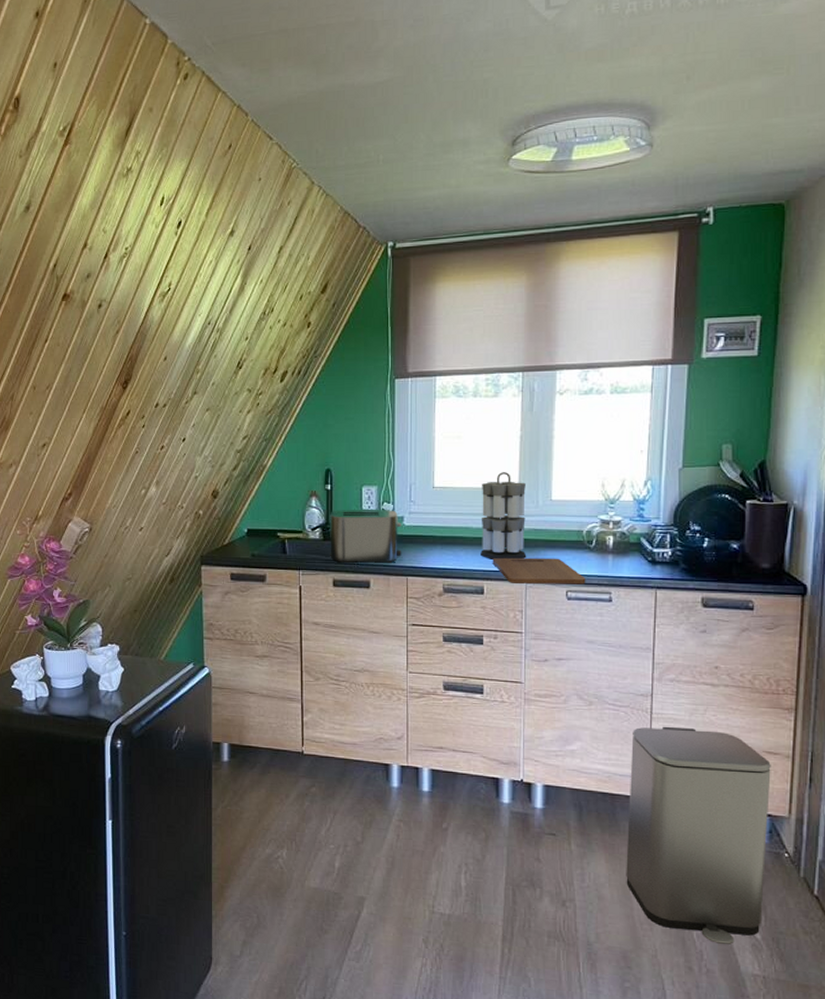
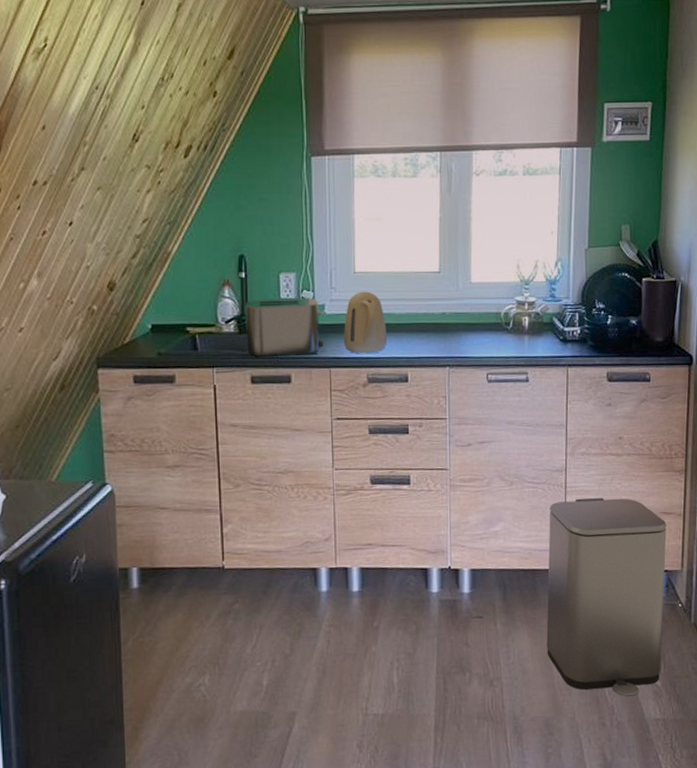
kettle: none [421,505,464,565] -> present [344,291,388,354]
spice rack: present [481,472,527,560] -> none [403,255,449,346]
cutting board: present [492,557,586,585] -> none [415,341,505,370]

